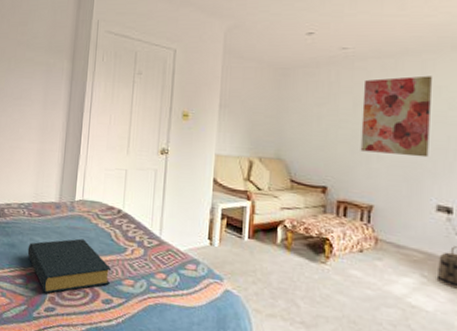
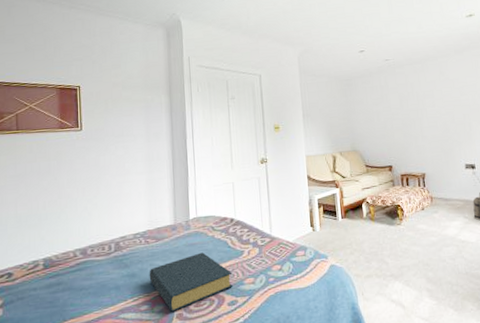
wall art: present [360,75,432,158] -> none [405,73,454,135]

